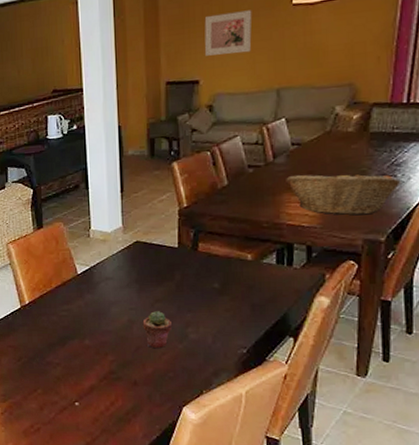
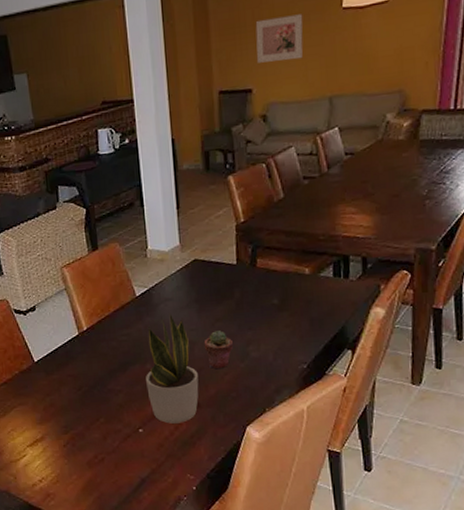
potted plant: none [84,292,136,399] -> present [146,313,199,424]
fruit basket: present [286,170,401,215] -> none [340,179,450,225]

